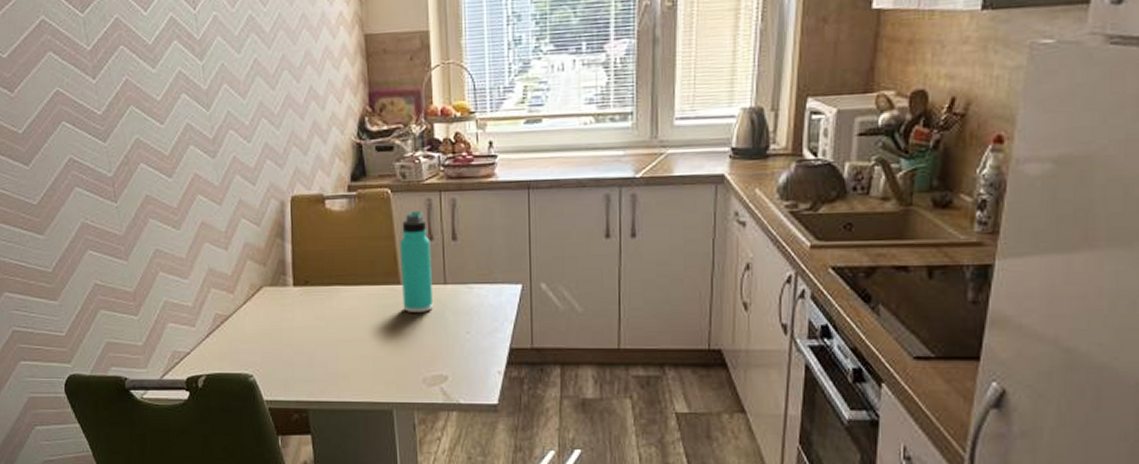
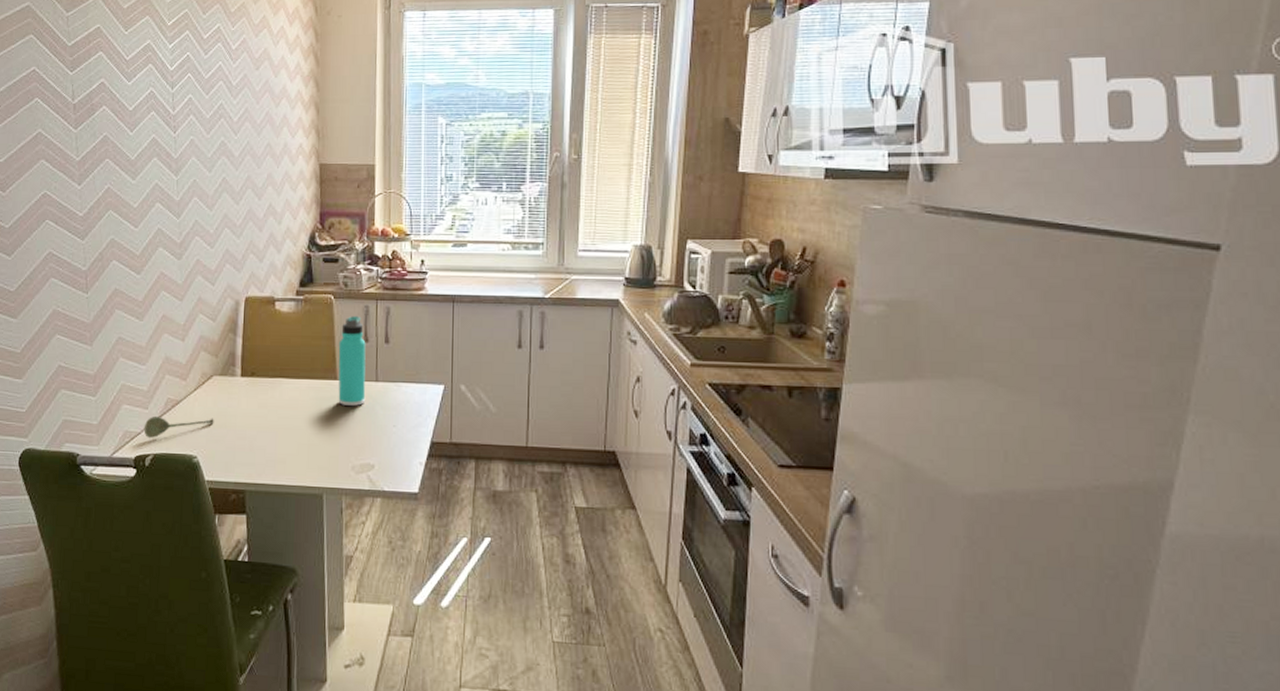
soupspoon: none [193,333,268,357] -> present [143,415,214,438]

